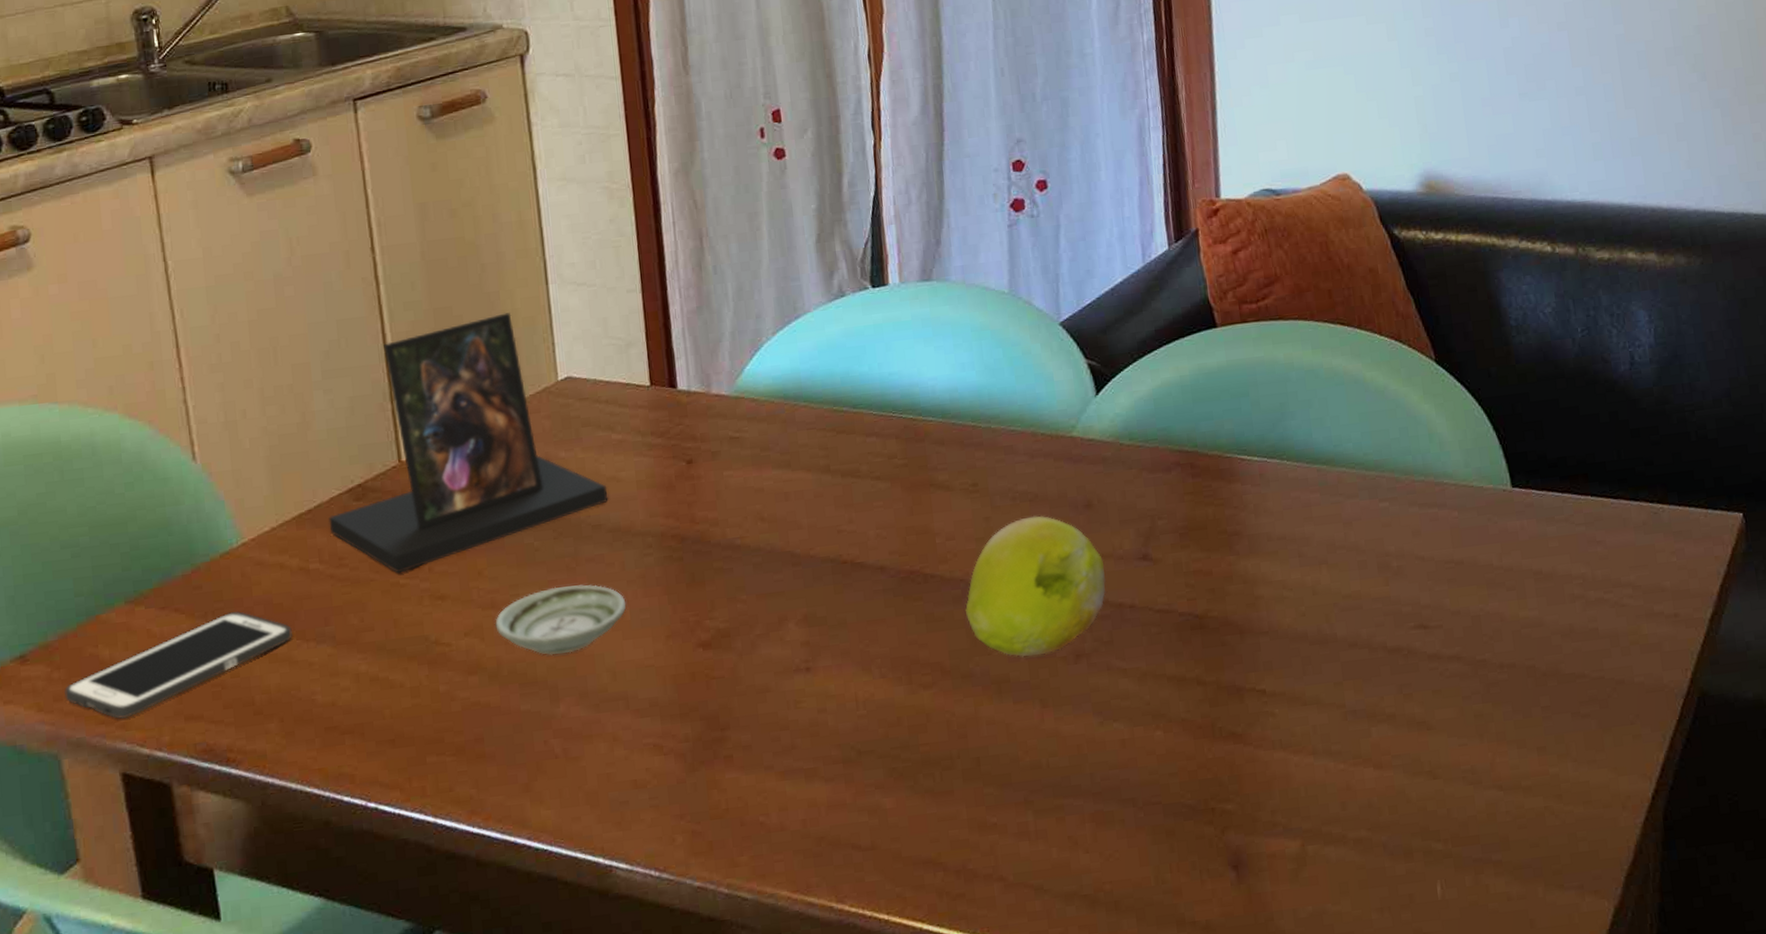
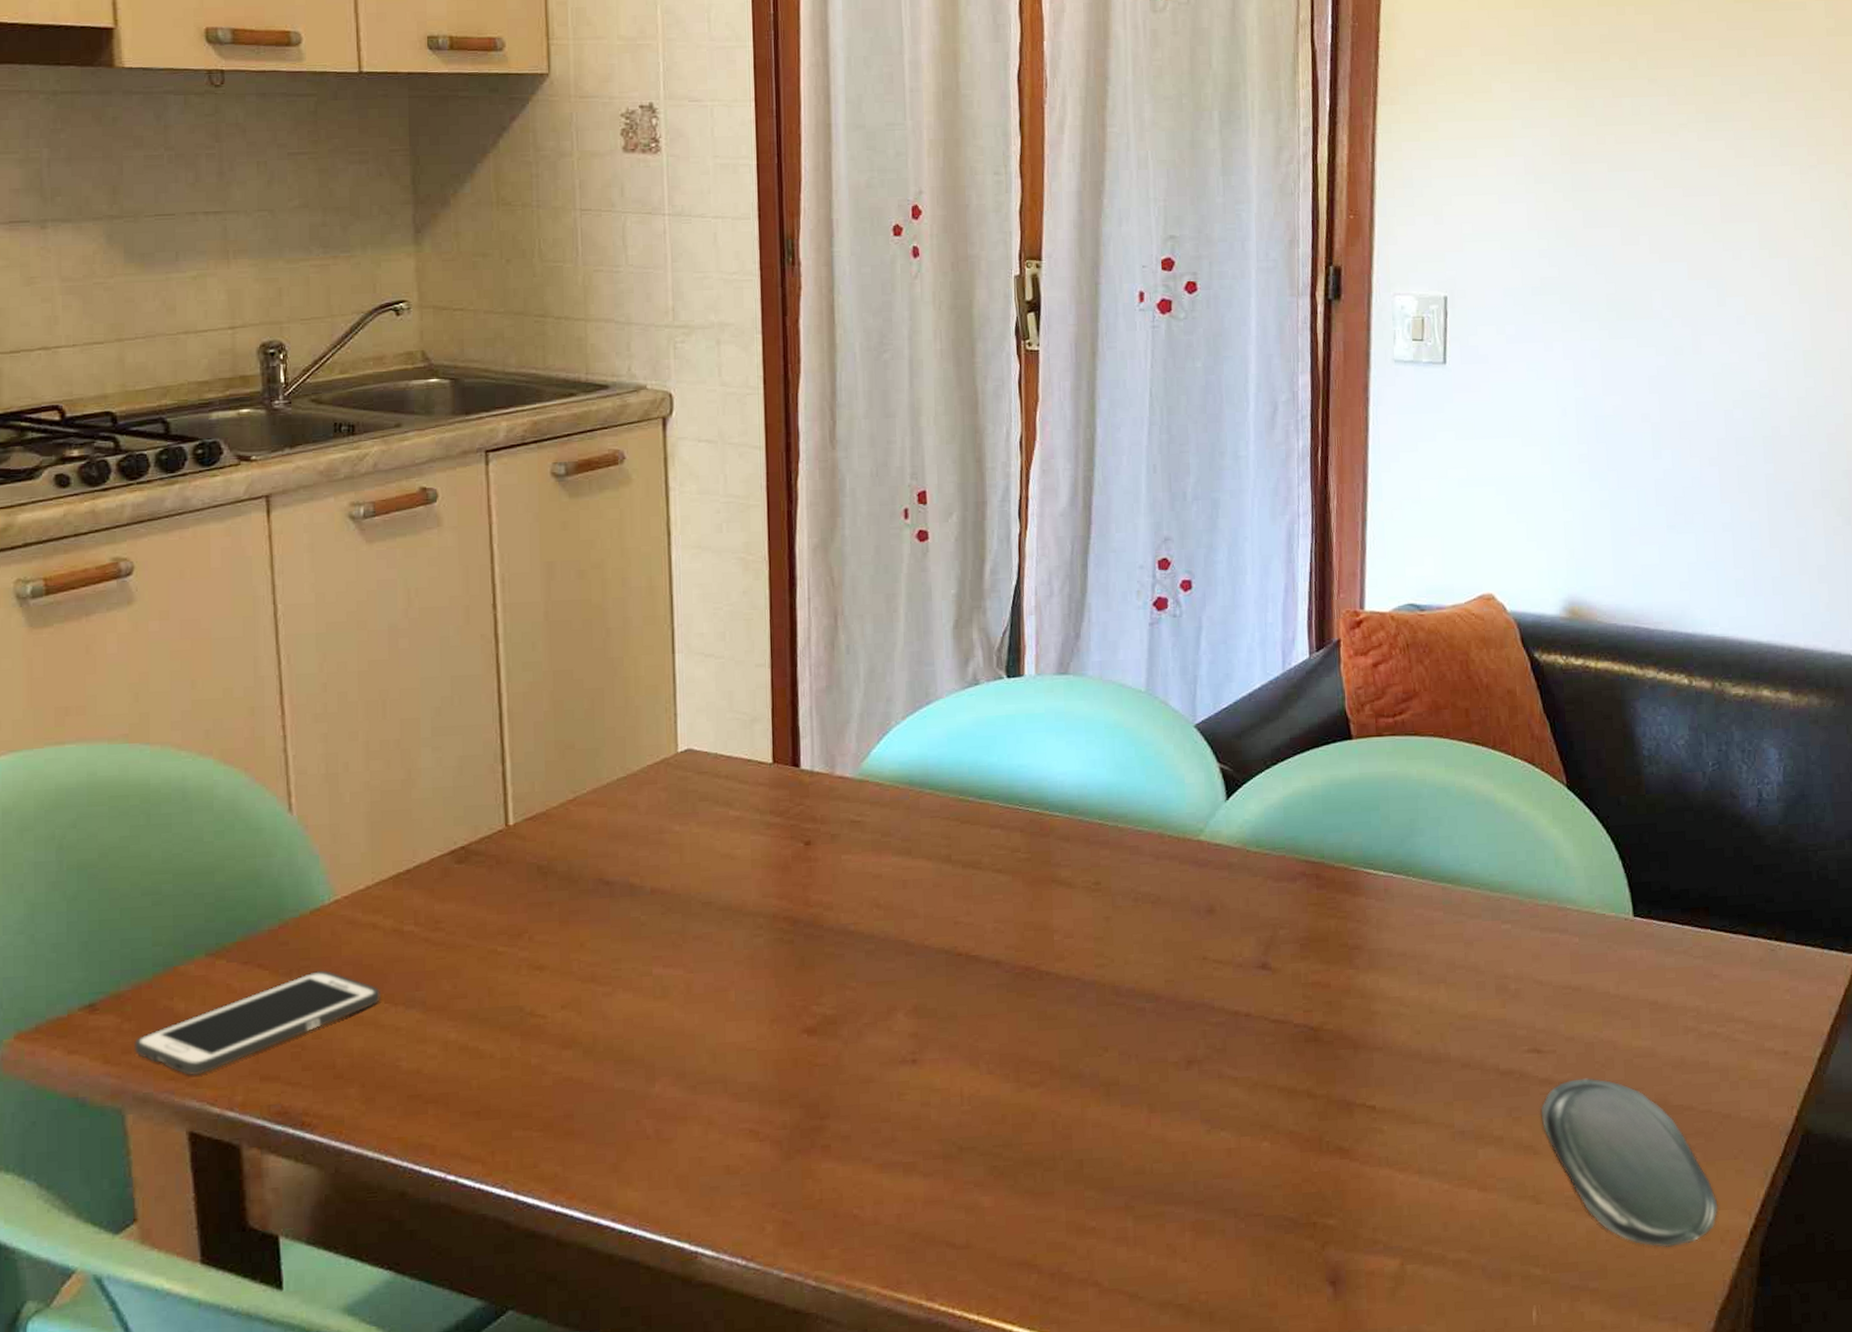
photo frame: present [328,312,609,574] -> none [428,680,721,941]
saucer: present [495,584,627,656] -> none [594,962,732,1034]
fruit: present [965,515,1106,658] -> none [1079,918,1223,1061]
oval tray: none [1431,650,1618,816] -> present [1540,1078,1719,1247]

